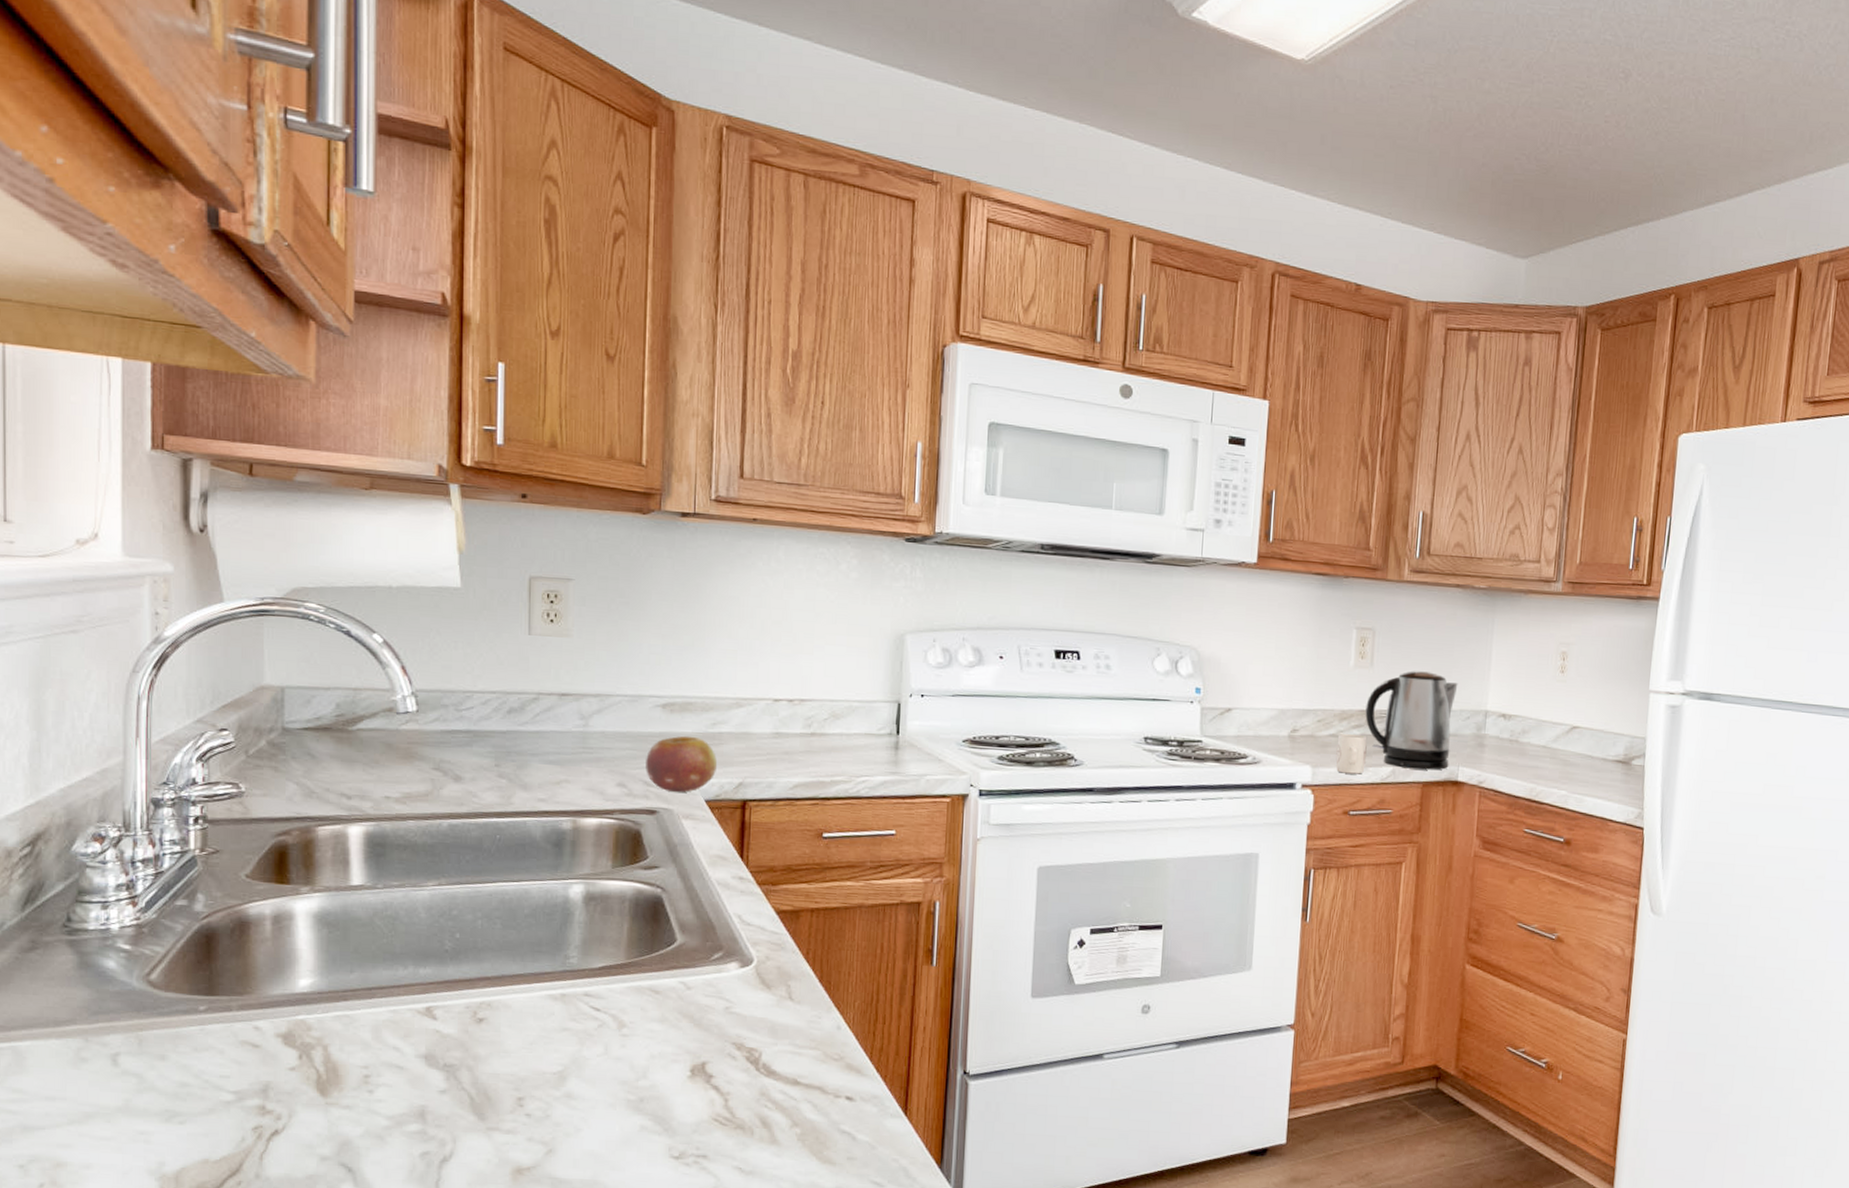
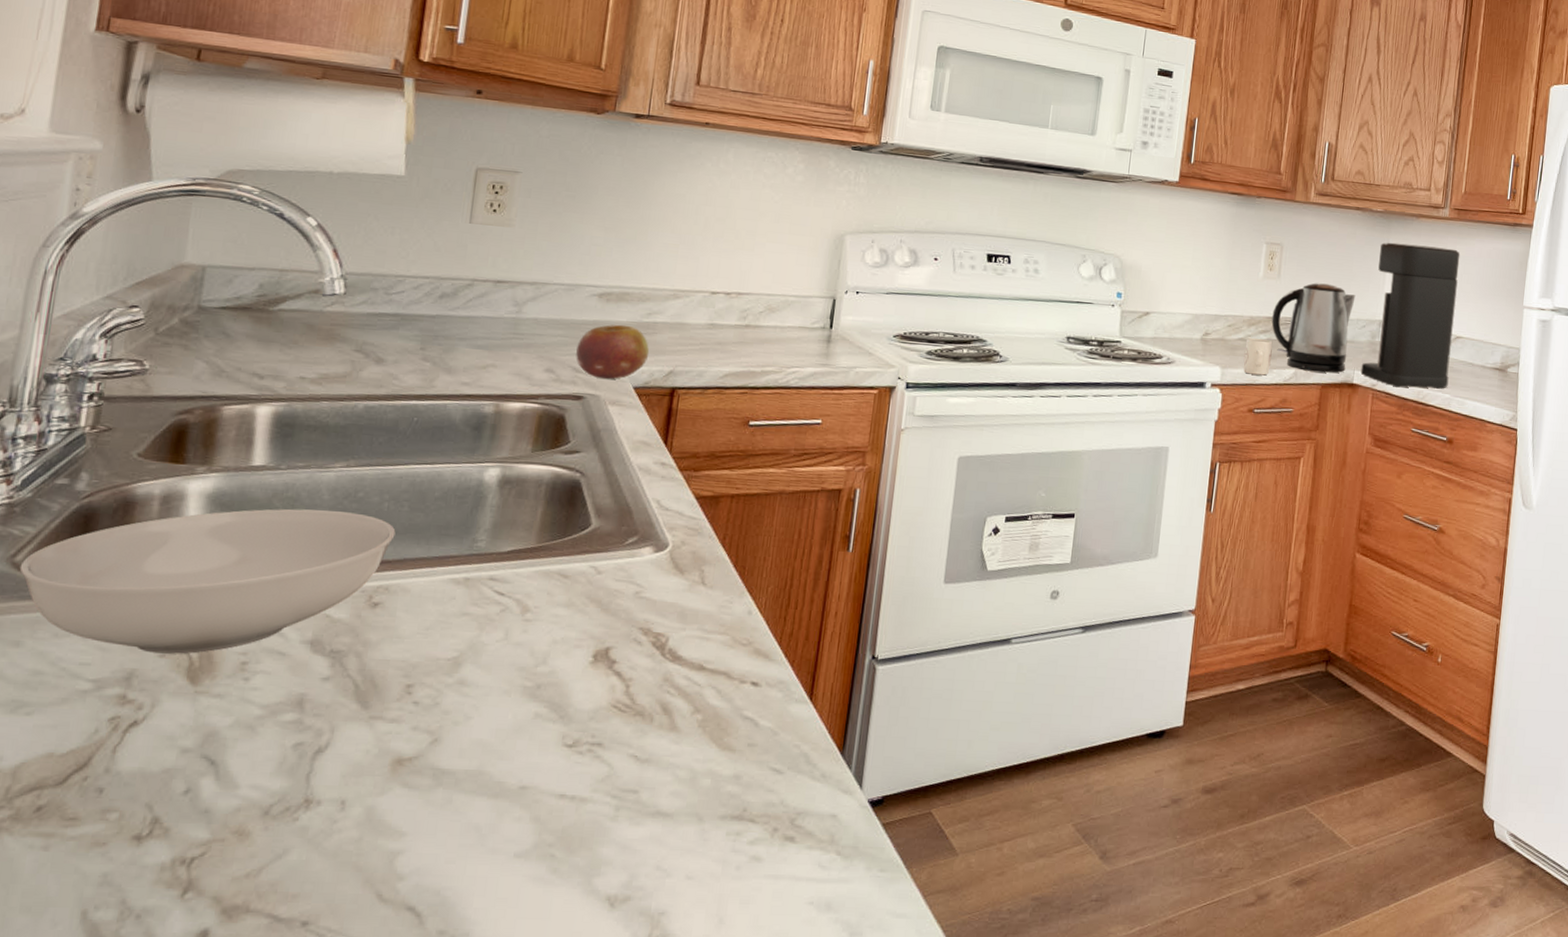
bowl: none [155,927,491,1068] -> present [19,508,396,654]
coffee maker: none [1465,622,1576,785] -> present [1360,242,1460,389]

